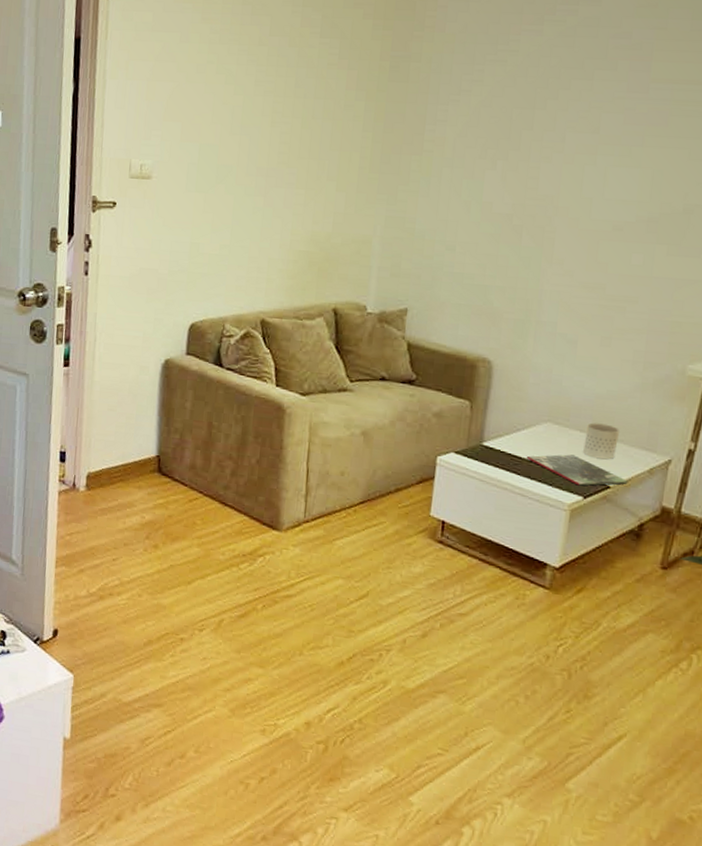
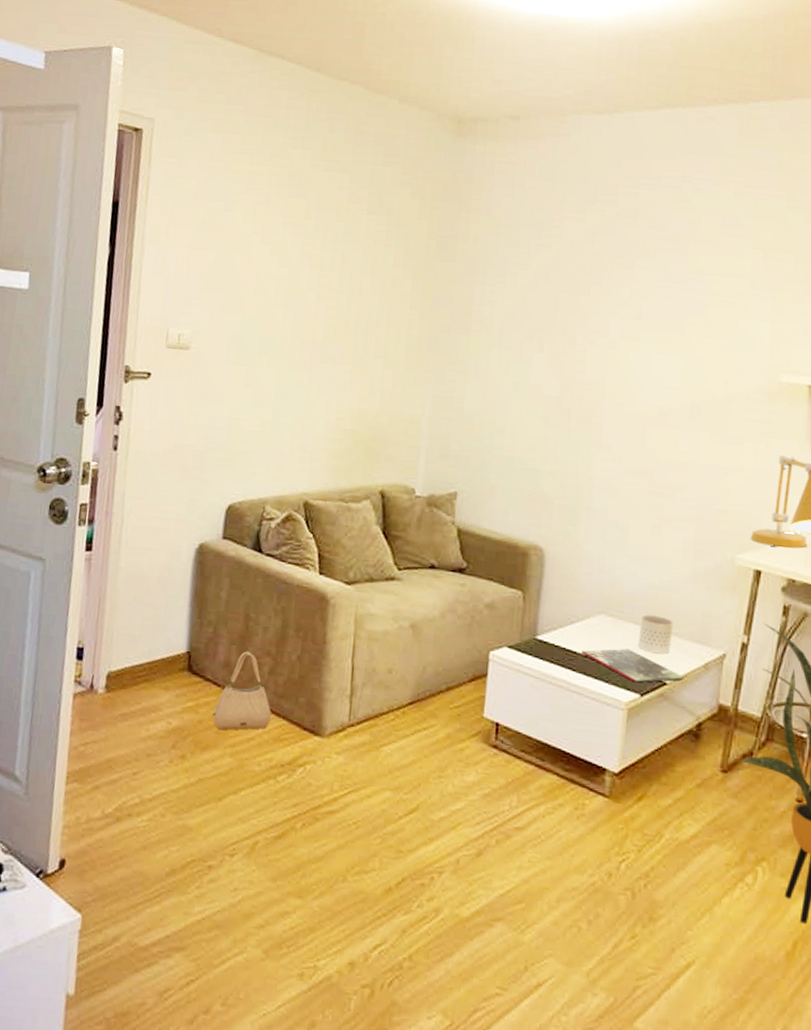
handbag: none [181,455,234,524] -> present [213,651,272,730]

